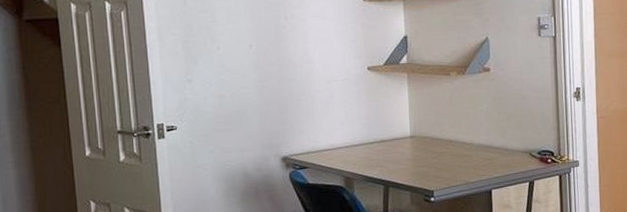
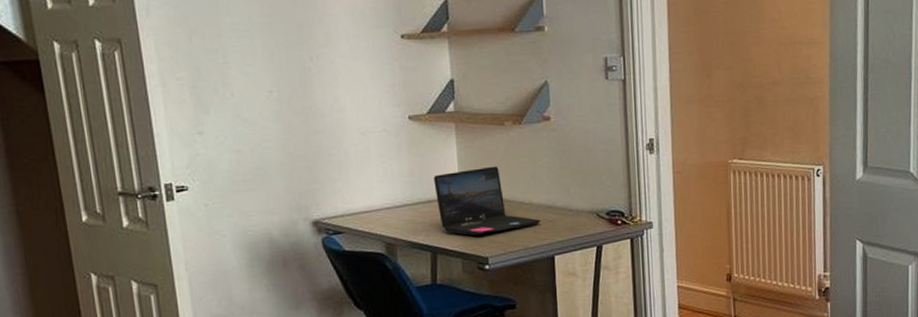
laptop: none [387,110,481,171] -> present [433,166,541,236]

